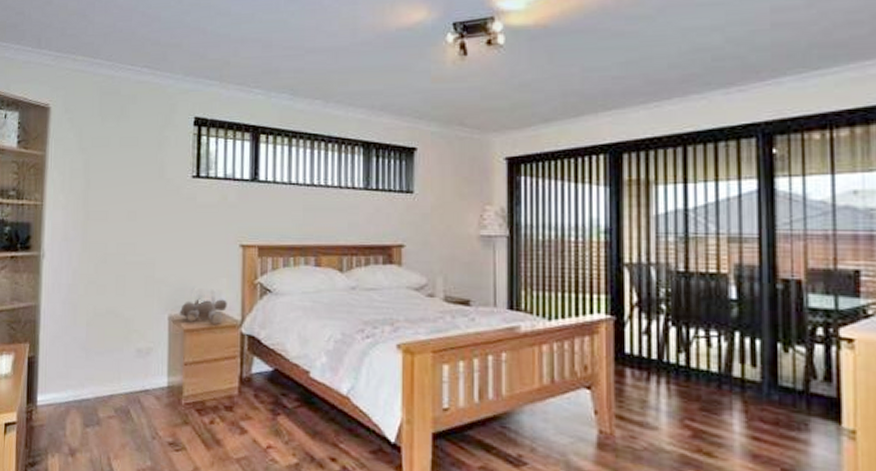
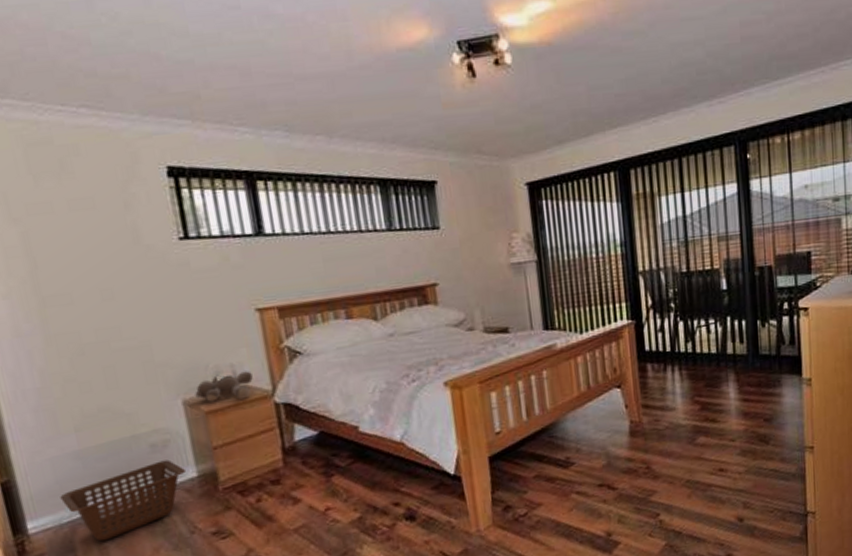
laundry basket: none [65,365,159,427] -> present [60,459,185,542]

